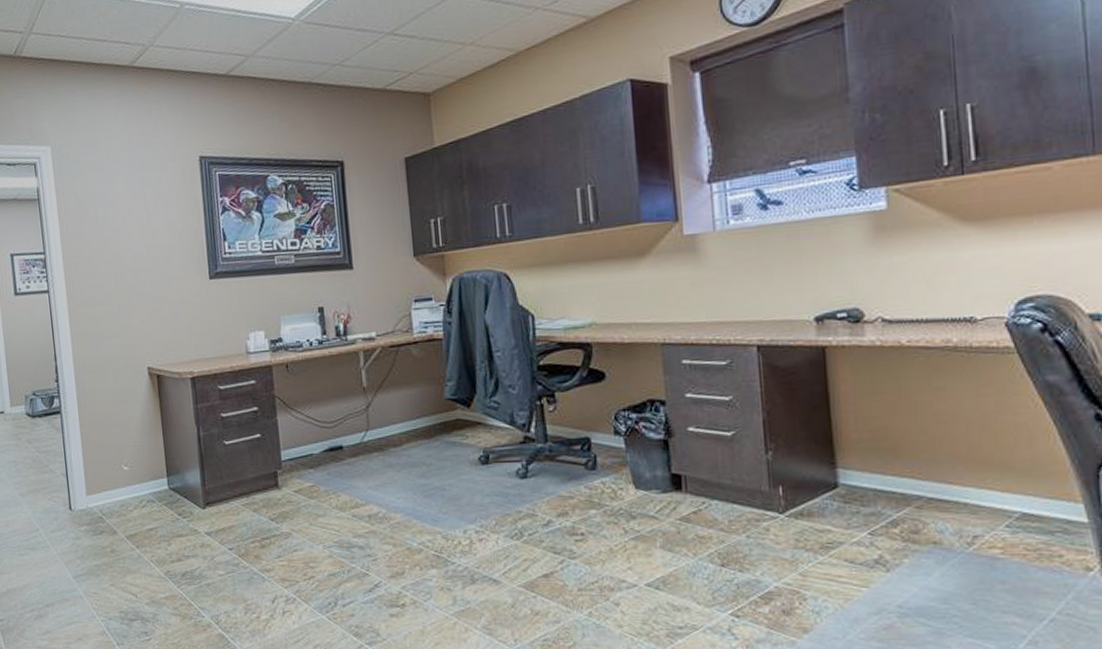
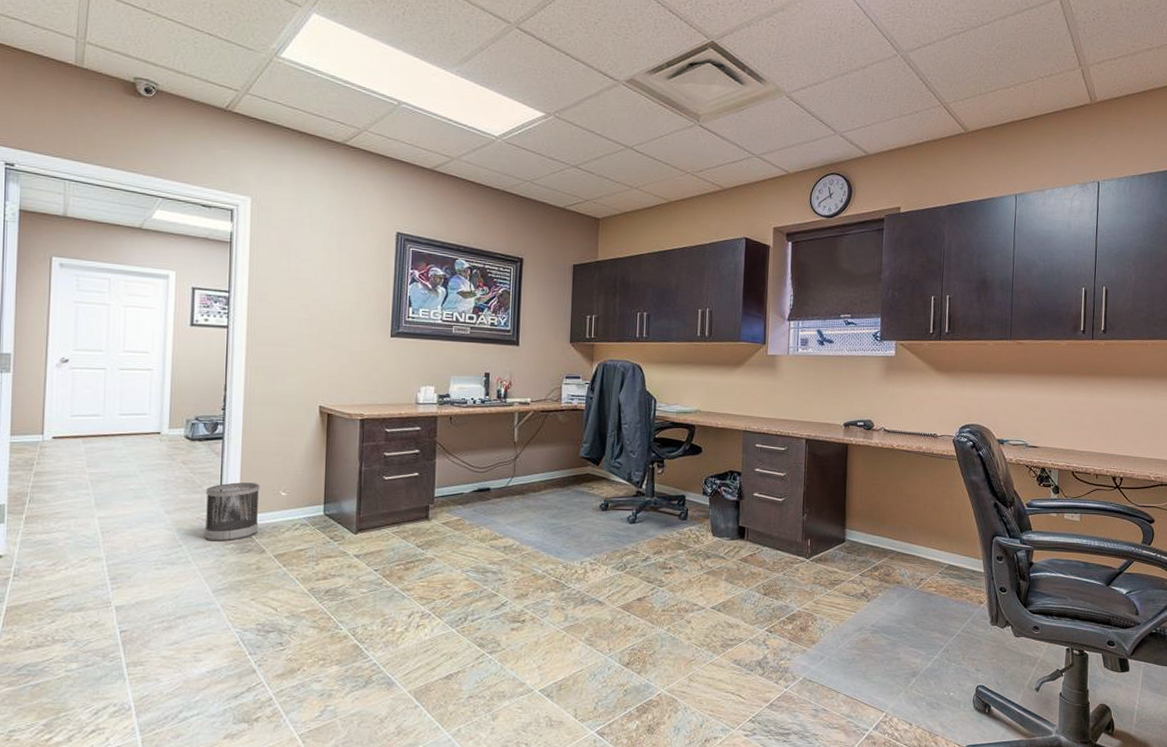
wastebasket: none [52,458,107,524] -> present [204,482,260,542]

